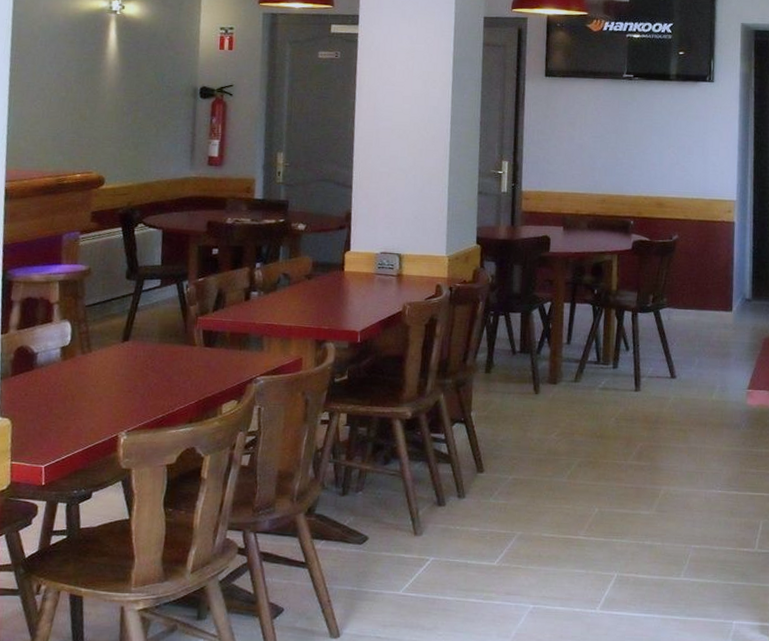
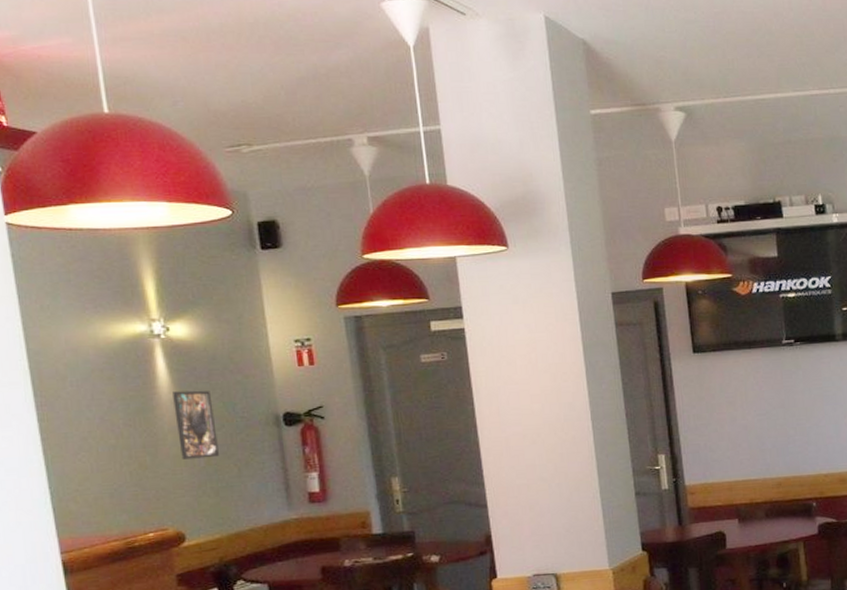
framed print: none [114,59,147,117] -> present [173,390,219,460]

